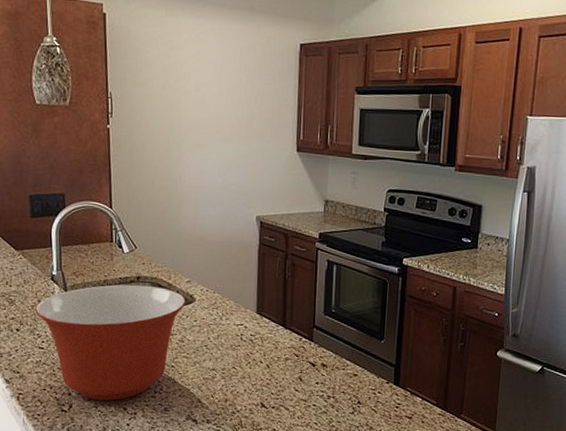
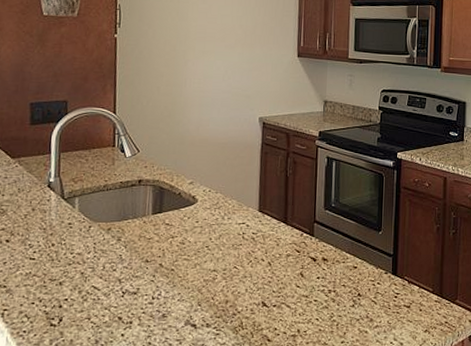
mixing bowl: present [35,284,186,401] -> none [28,188,188,311]

